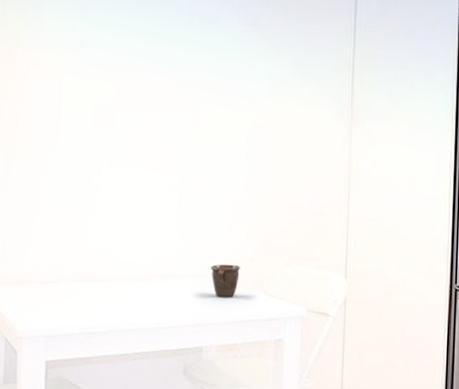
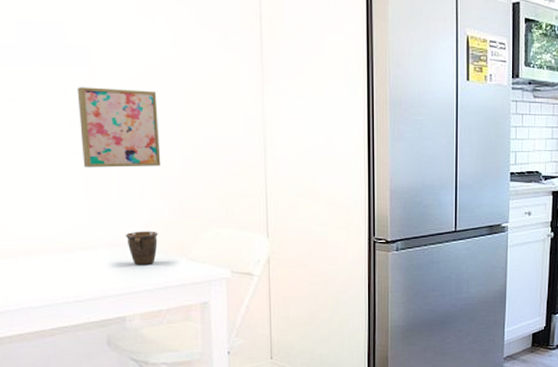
wall art: none [180,128,252,203] -> present [76,87,161,168]

